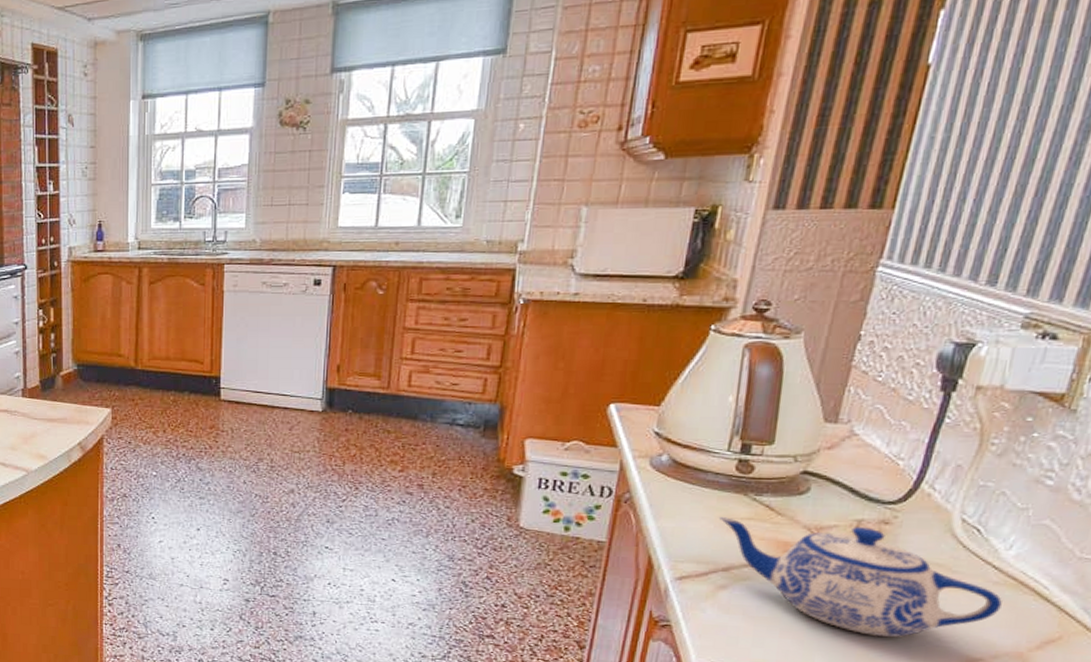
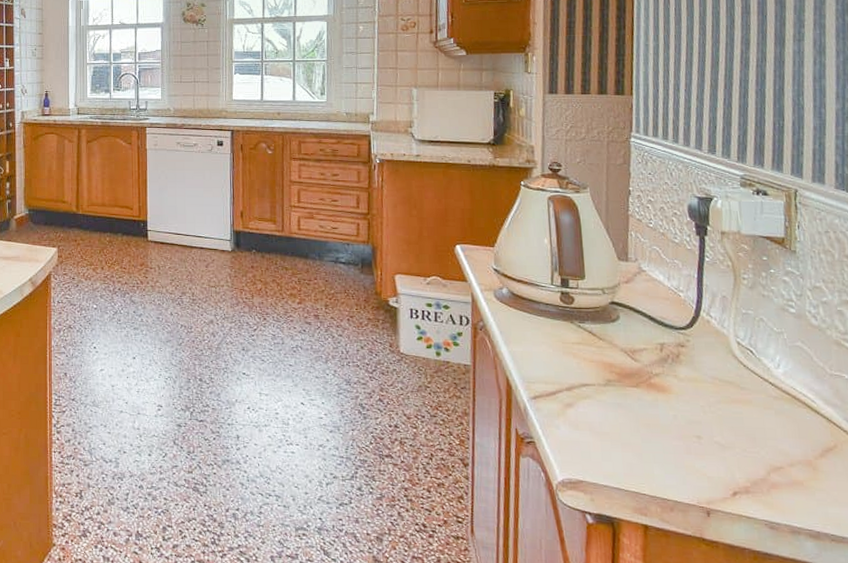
teapot: present [719,517,1002,638] -> none [556,342,785,449]

